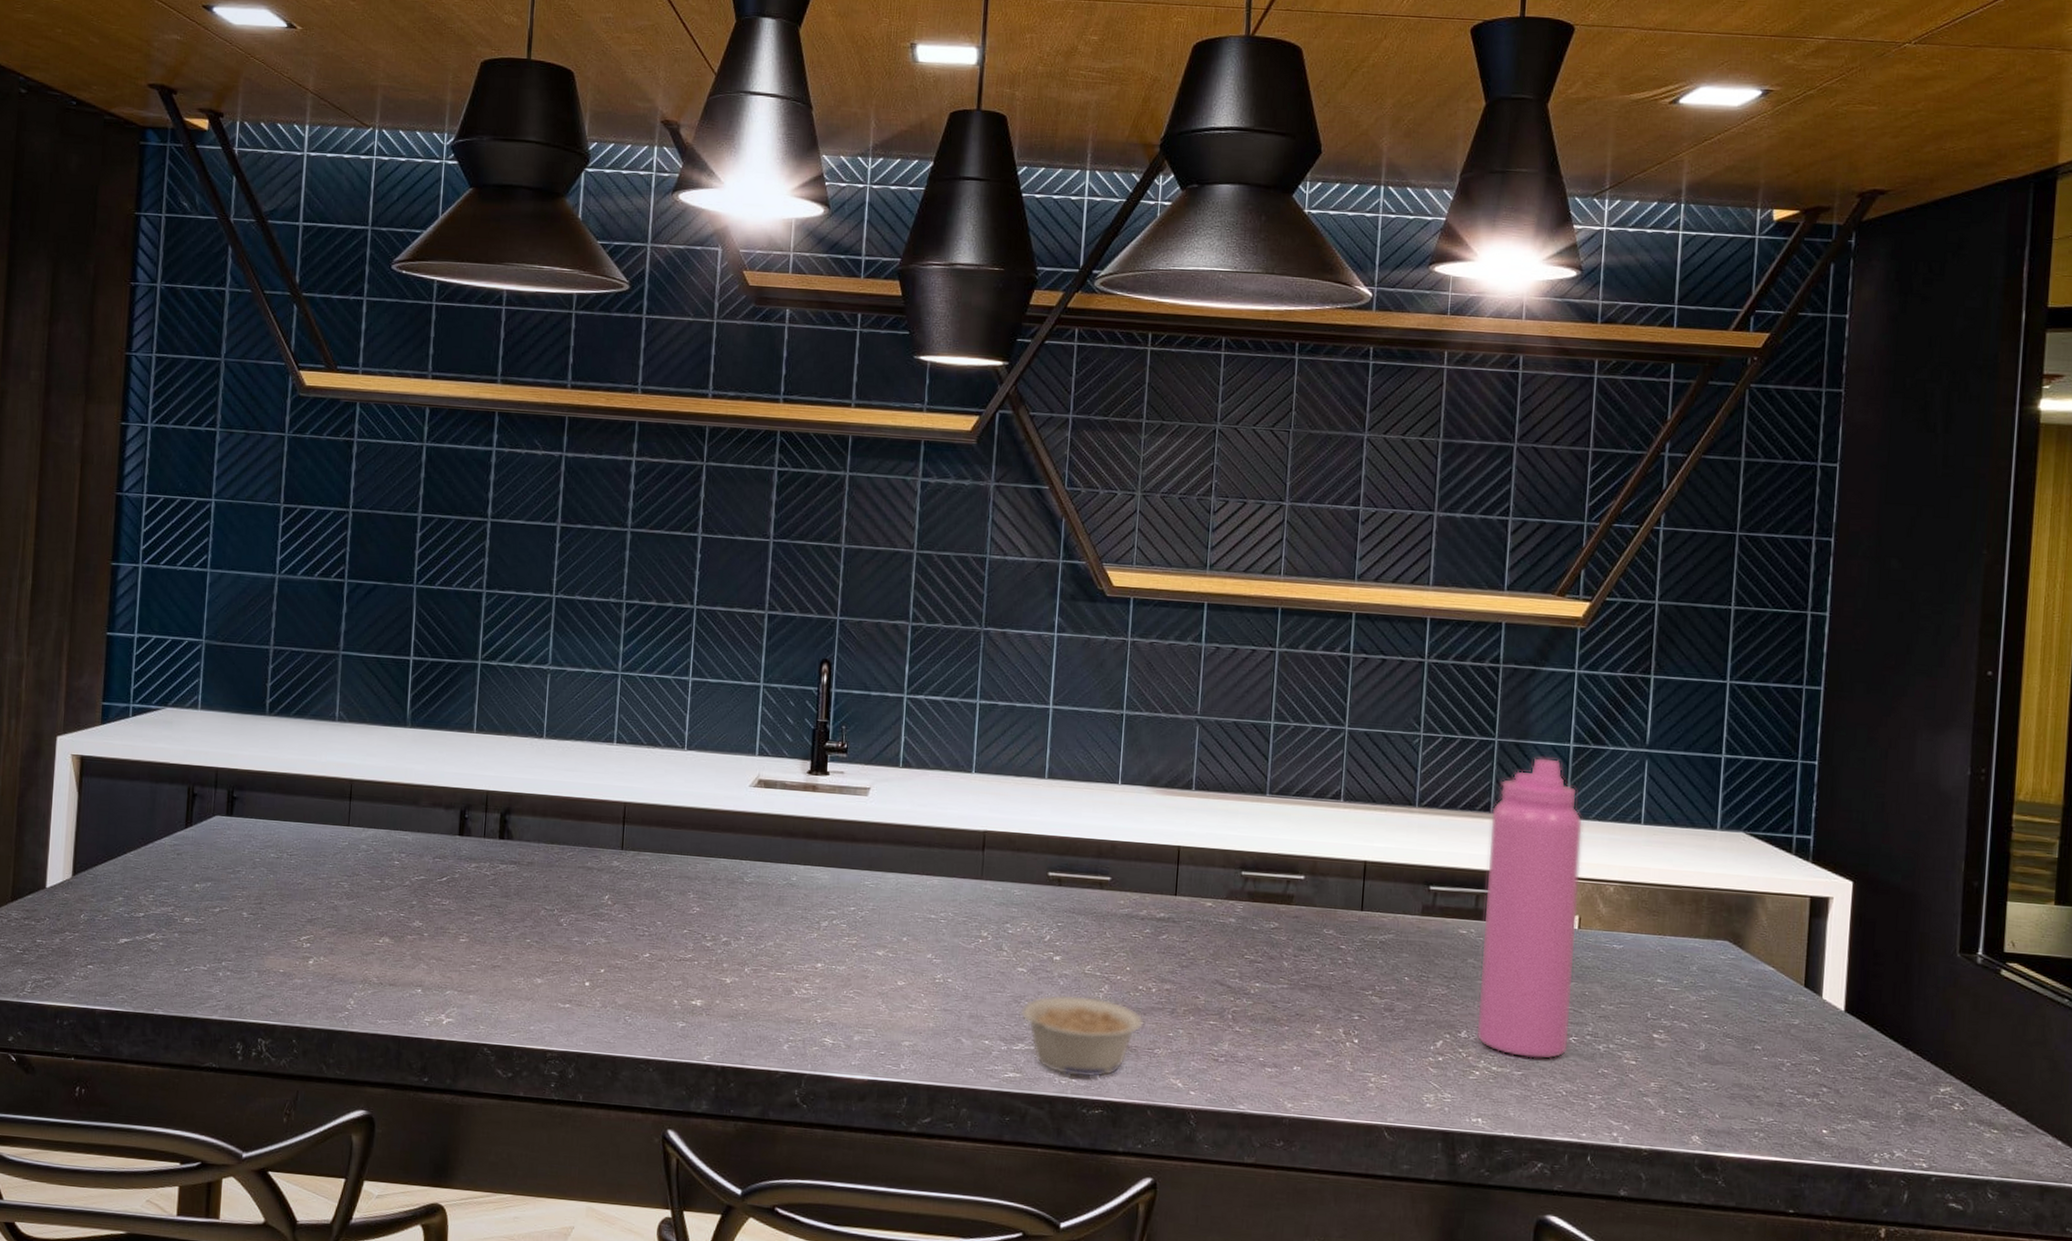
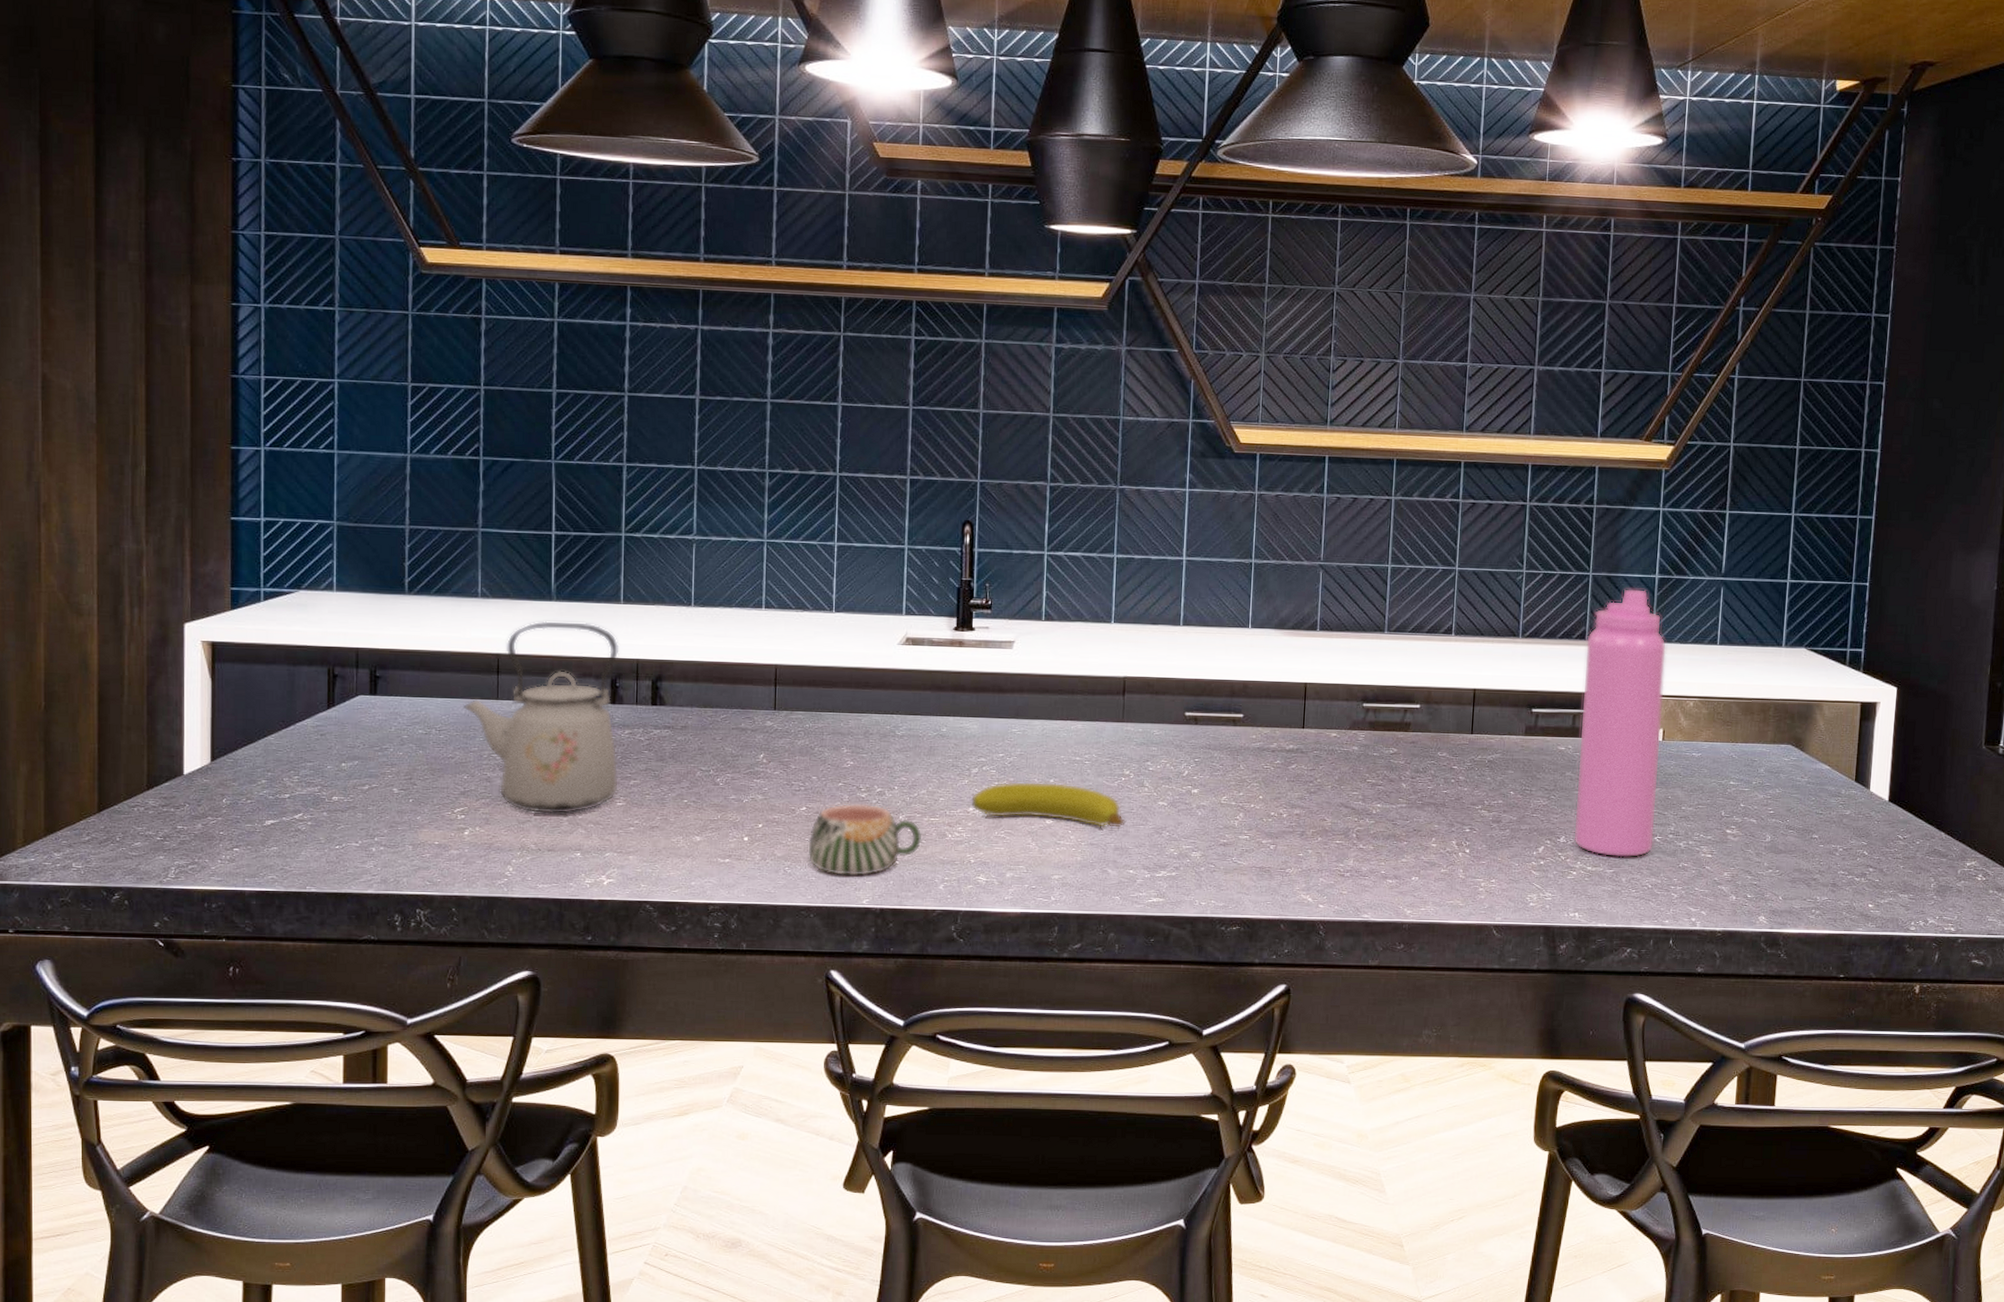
kettle: none [314,747,470,948] -> present [463,620,619,815]
mug: none [649,951,768,1031] -> present [808,803,923,877]
fruit: none [818,937,982,994] -> present [970,781,1126,828]
legume: present [1020,994,1144,1078] -> none [1162,823,1277,899]

